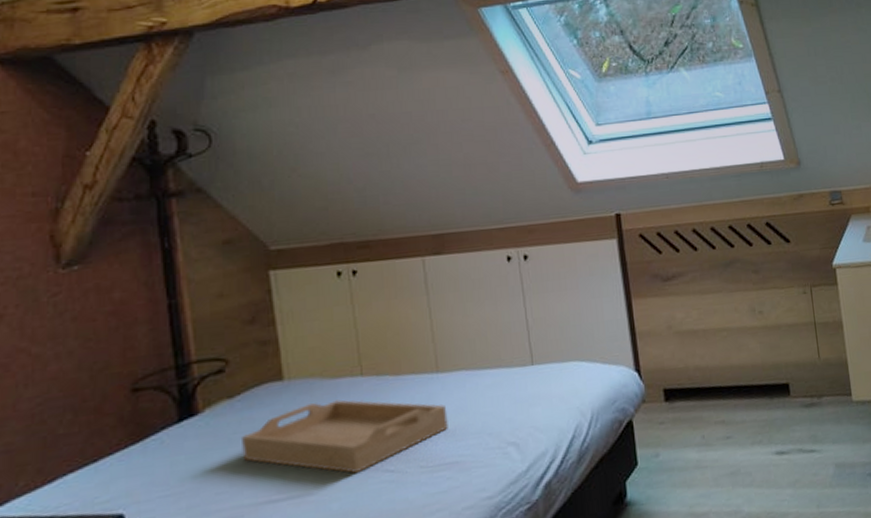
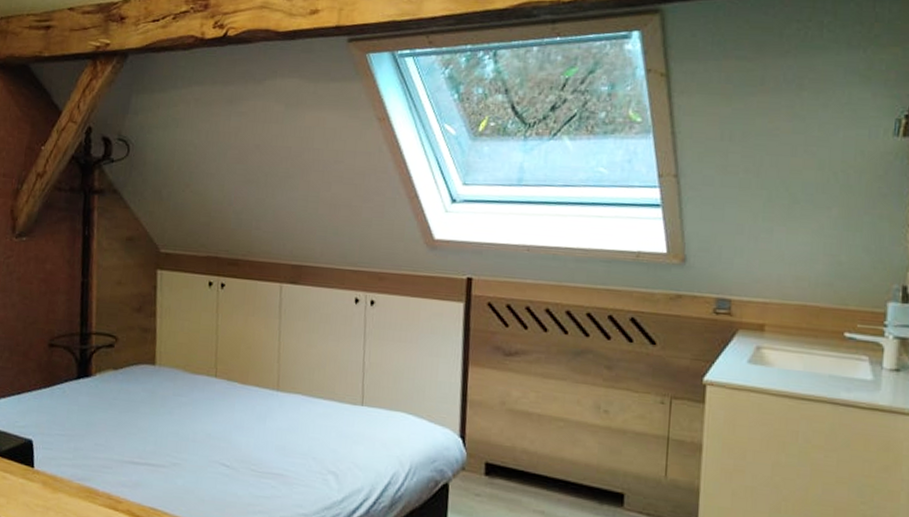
serving tray: present [242,400,448,474] -> none [118,390,281,460]

